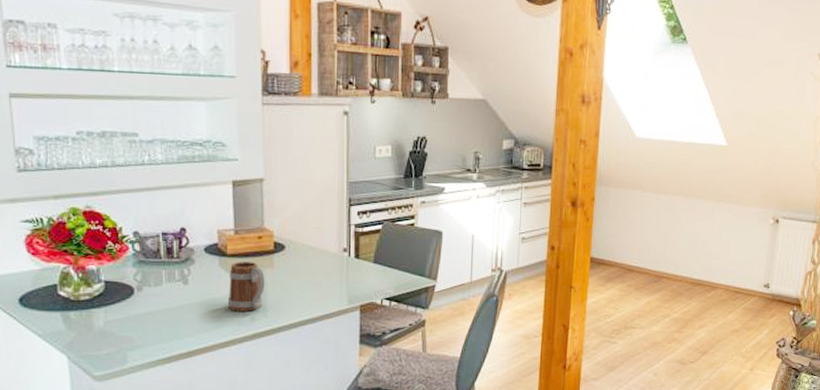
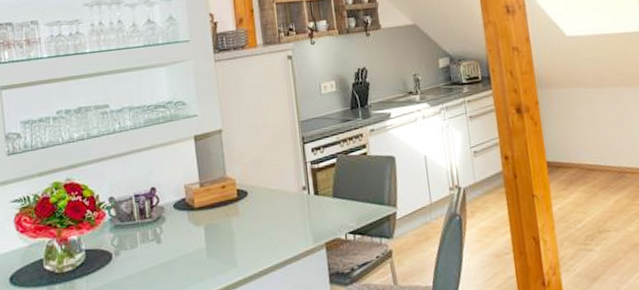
mug: present [227,262,265,311] -> none [198,212,233,265]

